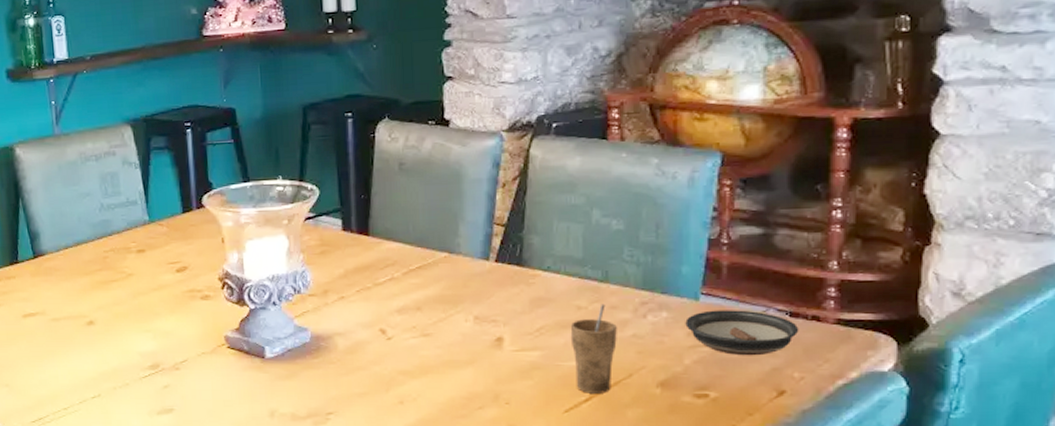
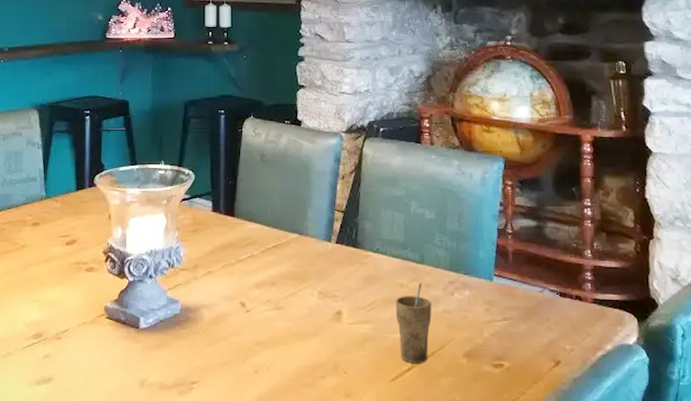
saucer: present [685,310,799,356] -> none [483,290,567,330]

